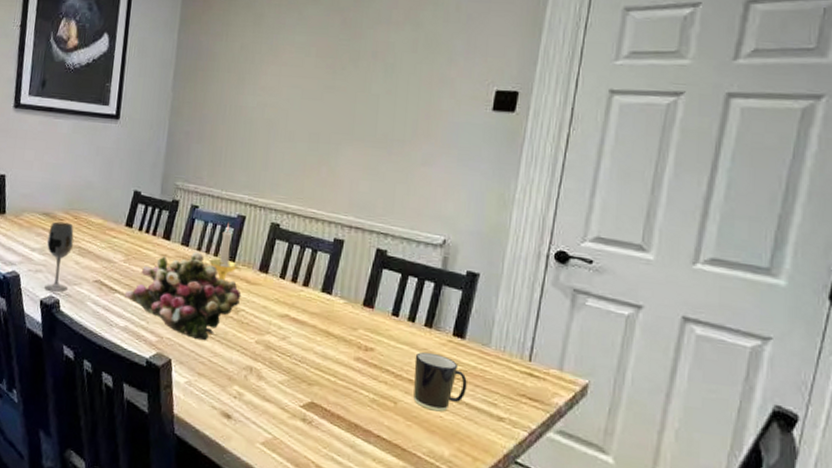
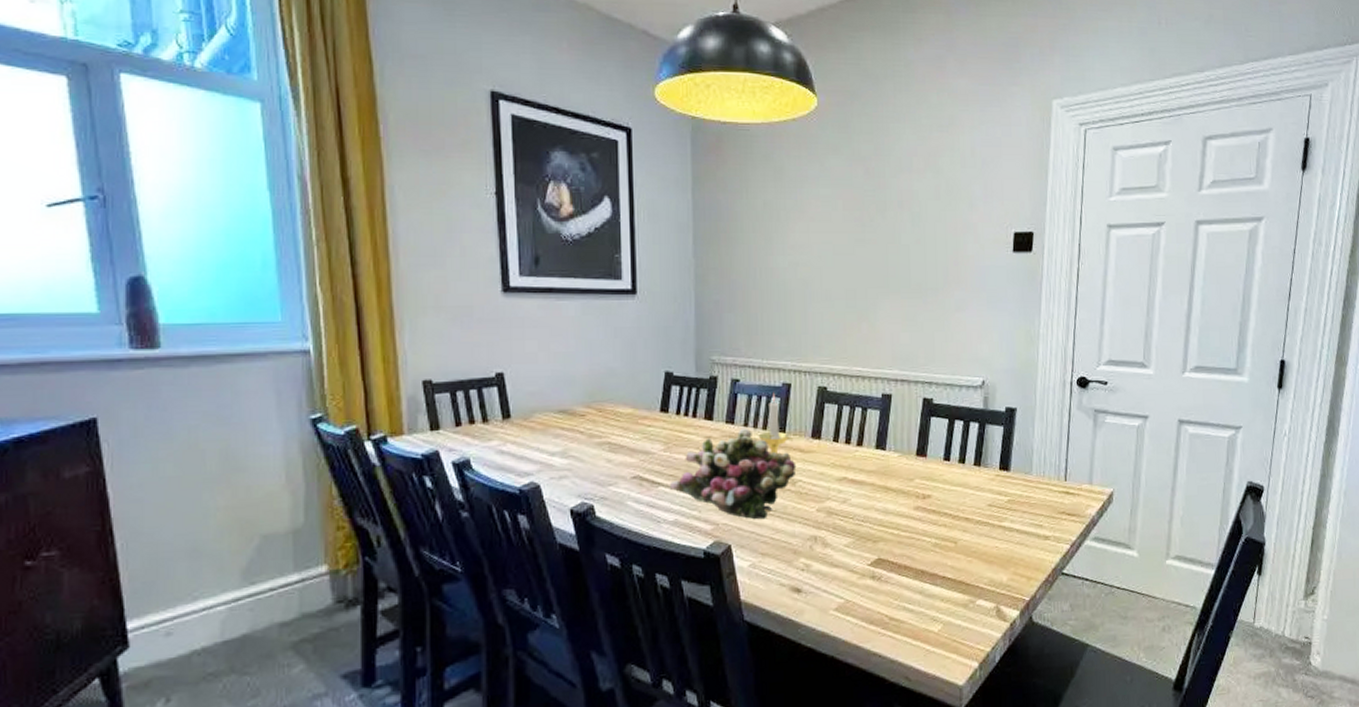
wine glass: present [43,221,74,293] -> none [568,417,603,499]
mug: present [413,352,467,412] -> none [968,489,1016,543]

